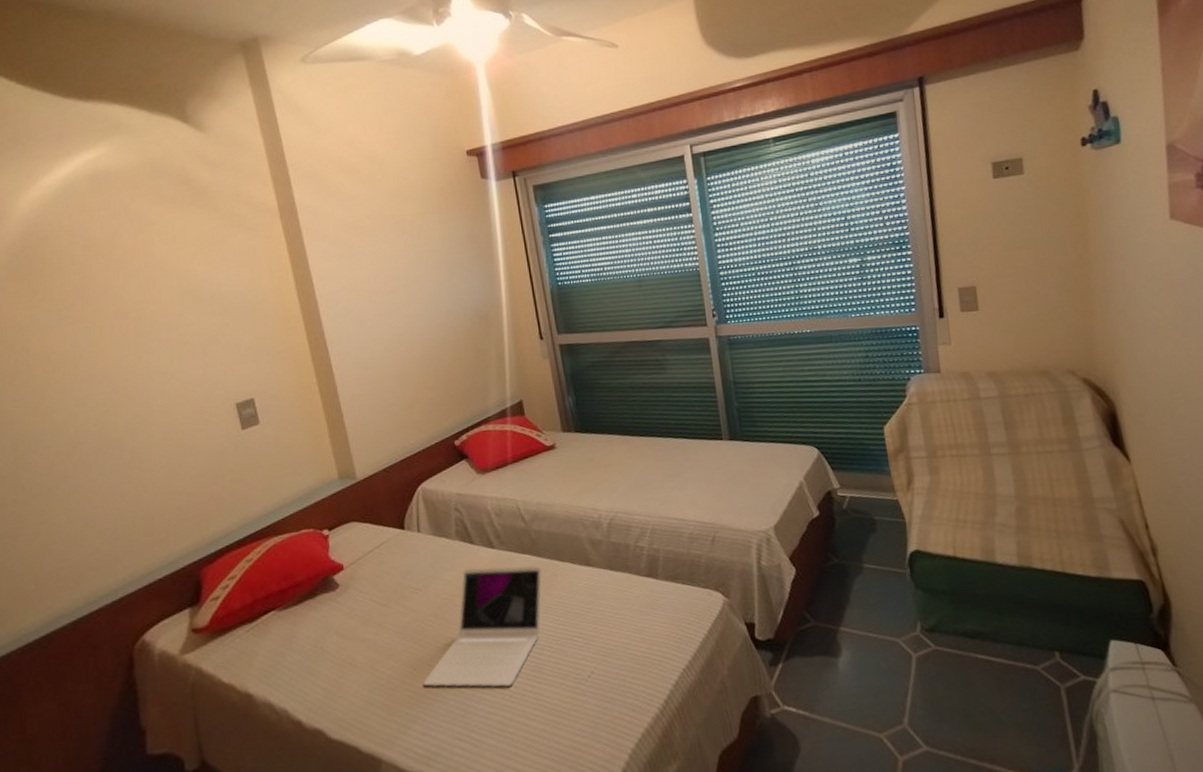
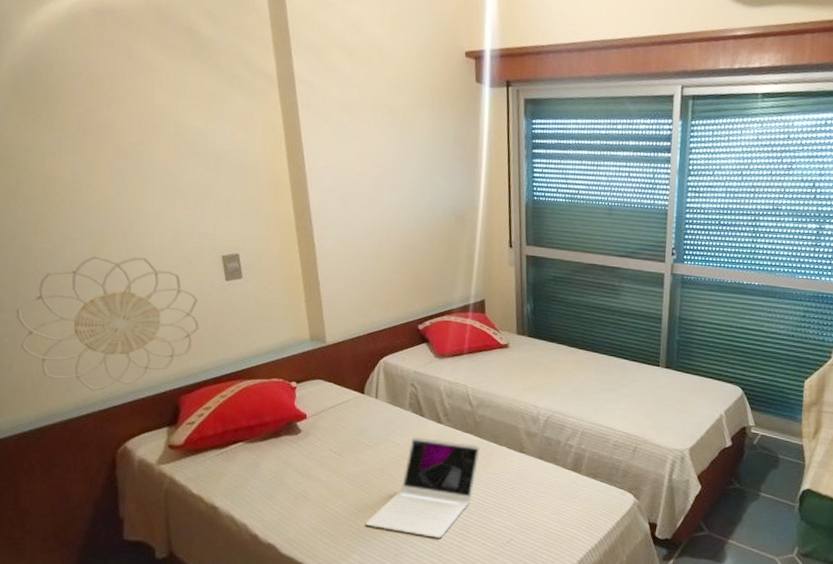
decorative wall piece: none [16,420,217,581] -> present [16,255,199,391]

